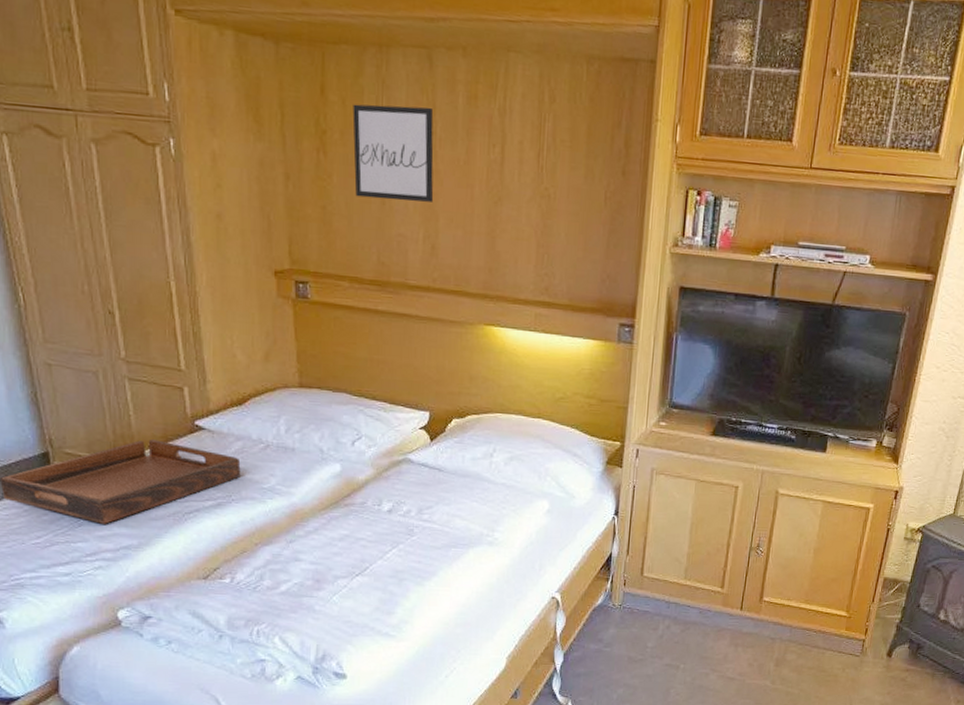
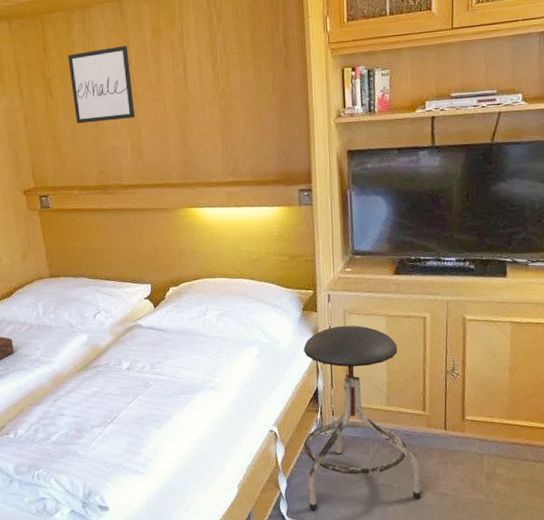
stool: none [585,486,710,689] -> present [303,325,422,510]

